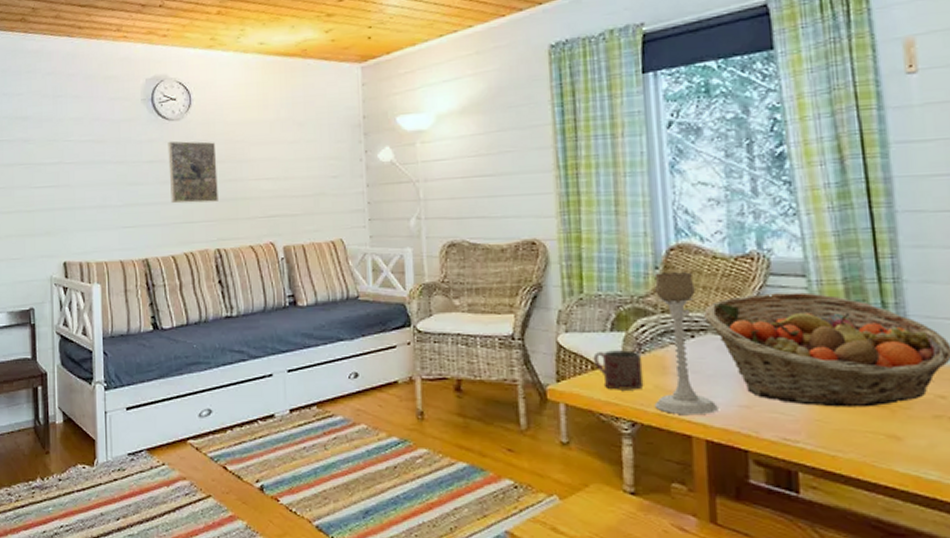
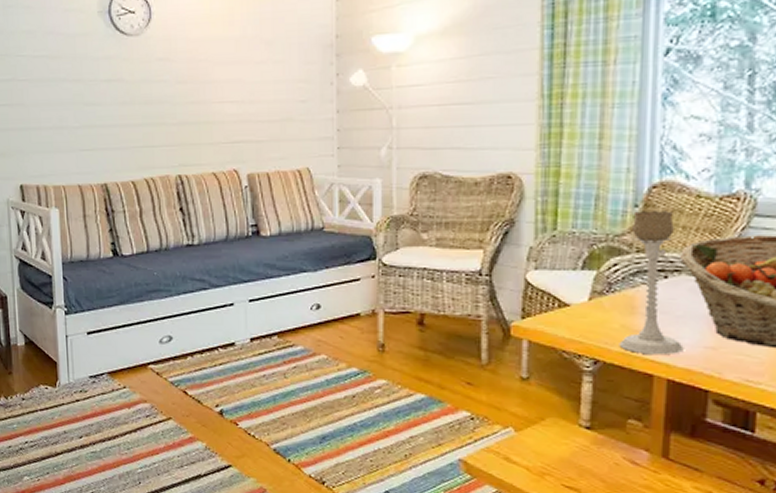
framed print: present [168,141,218,204] -> none [126,58,180,127]
mug: present [593,350,644,390] -> none [561,289,611,329]

